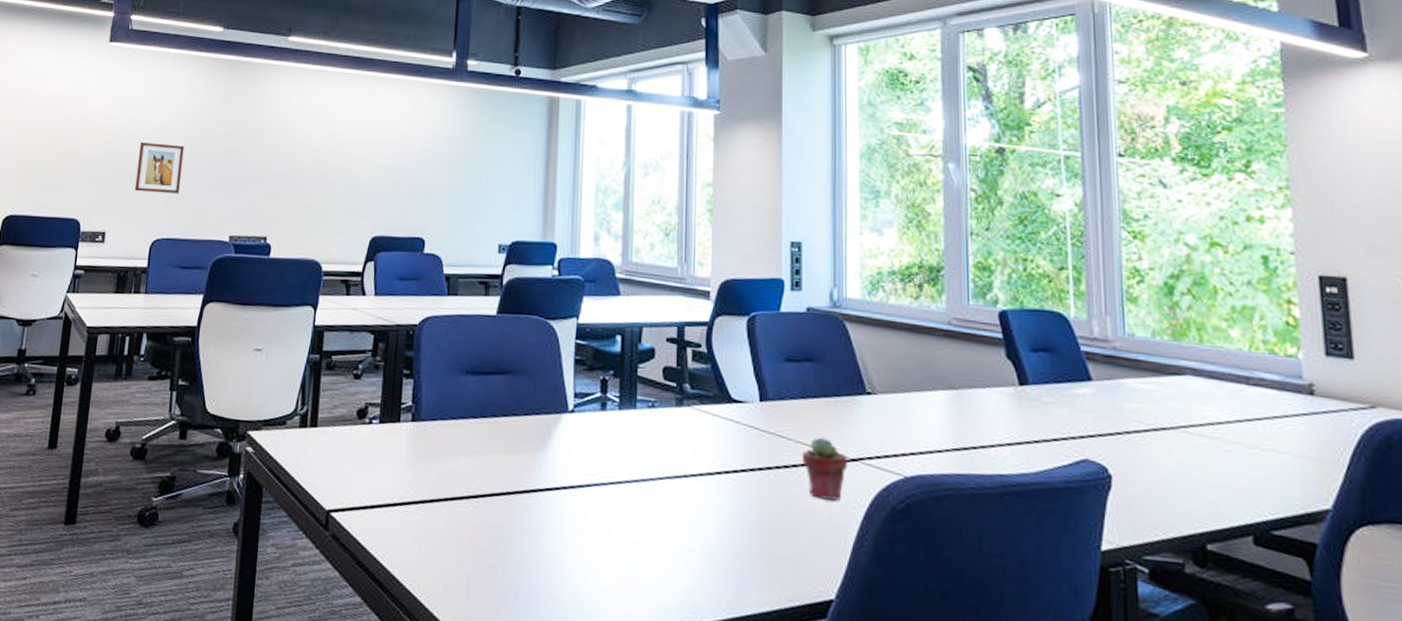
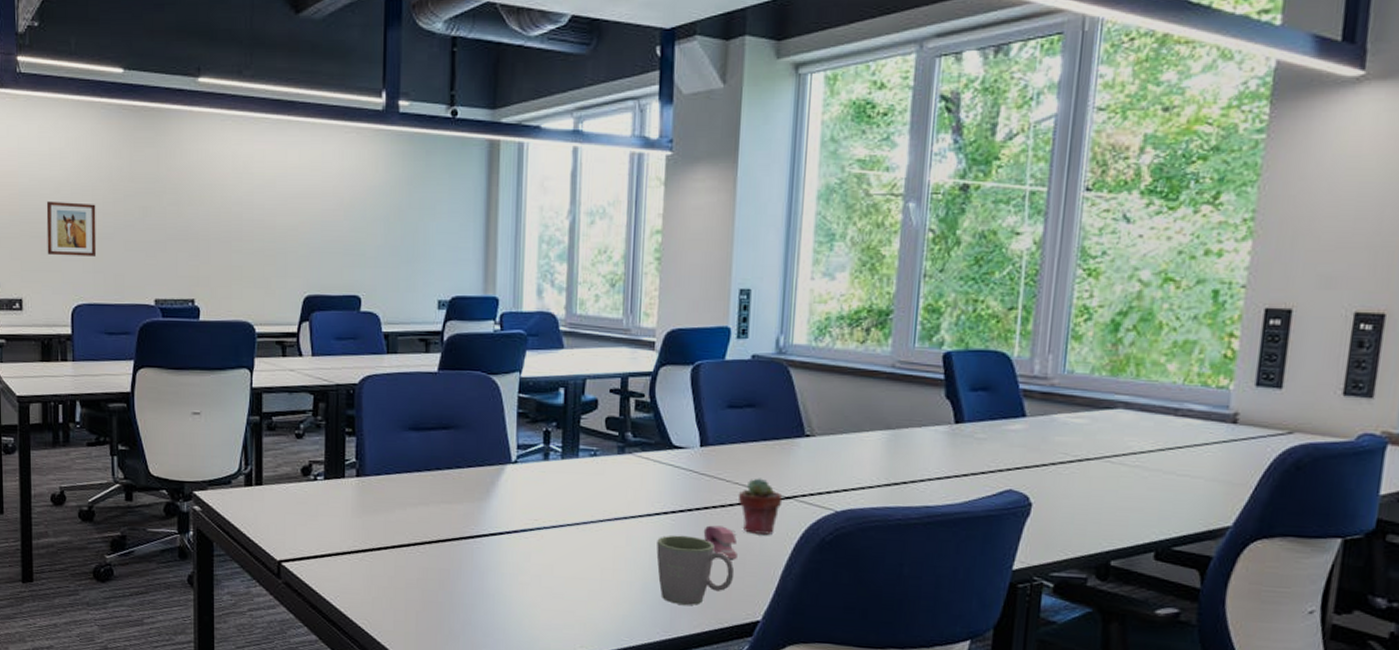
mug: none [719,497,803,579] -> present [656,535,735,605]
stapler: none [767,487,805,527] -> present [703,525,737,559]

